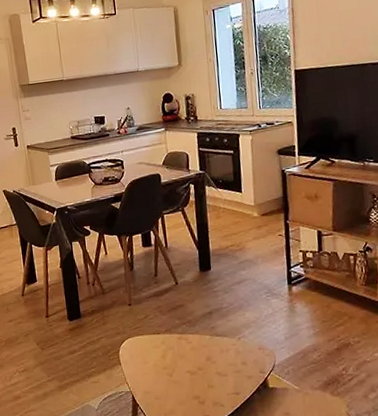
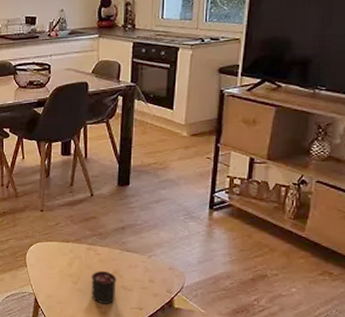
candle: none [185,358,212,393] -> present [91,270,117,304]

